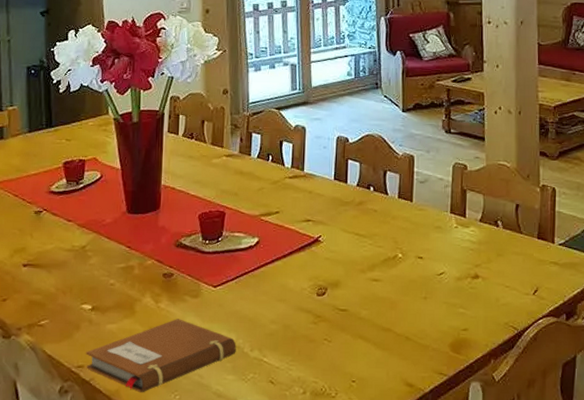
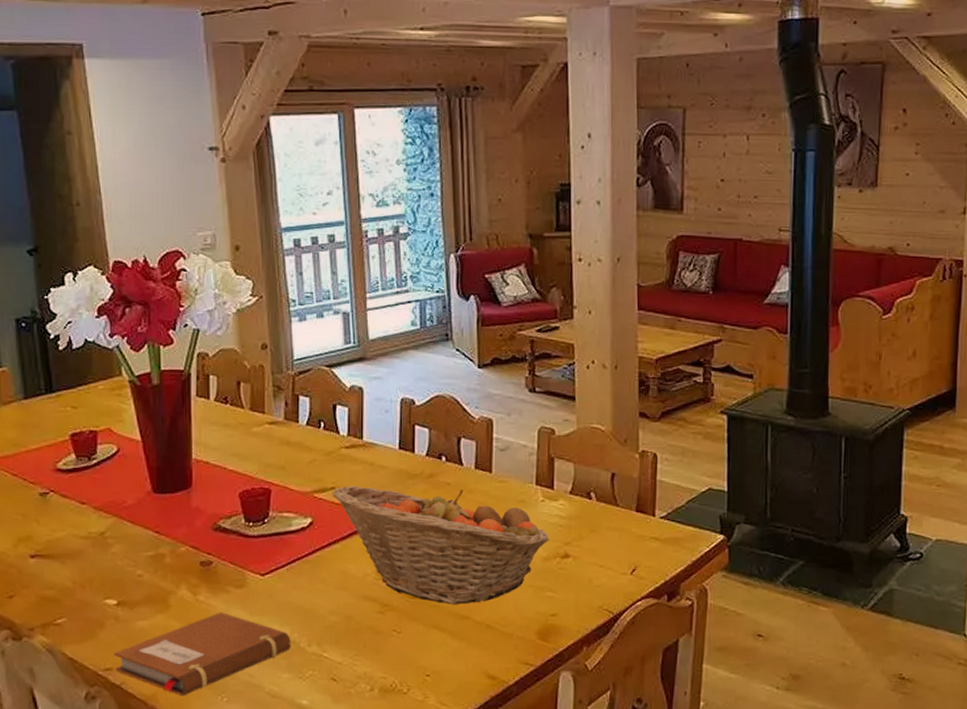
fruit basket: none [277,211,461,318] -> present [333,486,549,604]

